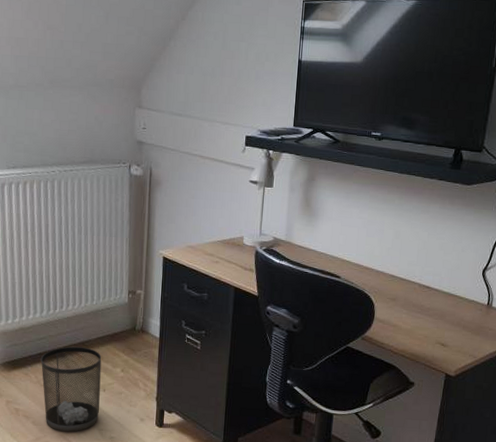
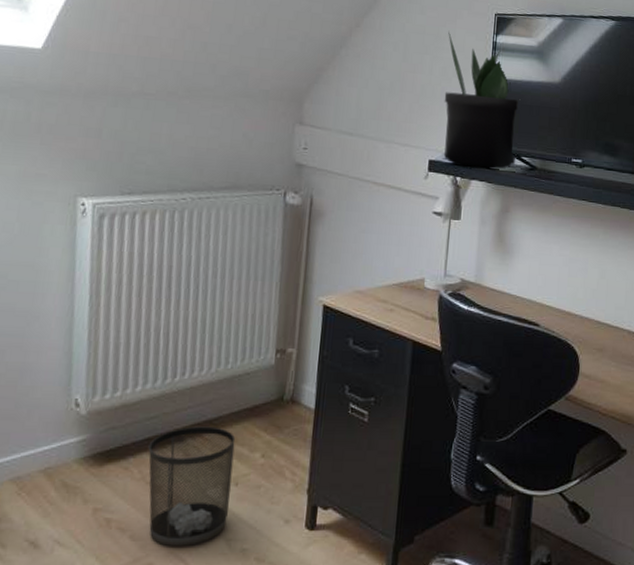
planter: none [258,18,326,143] -> present [444,30,521,169]

